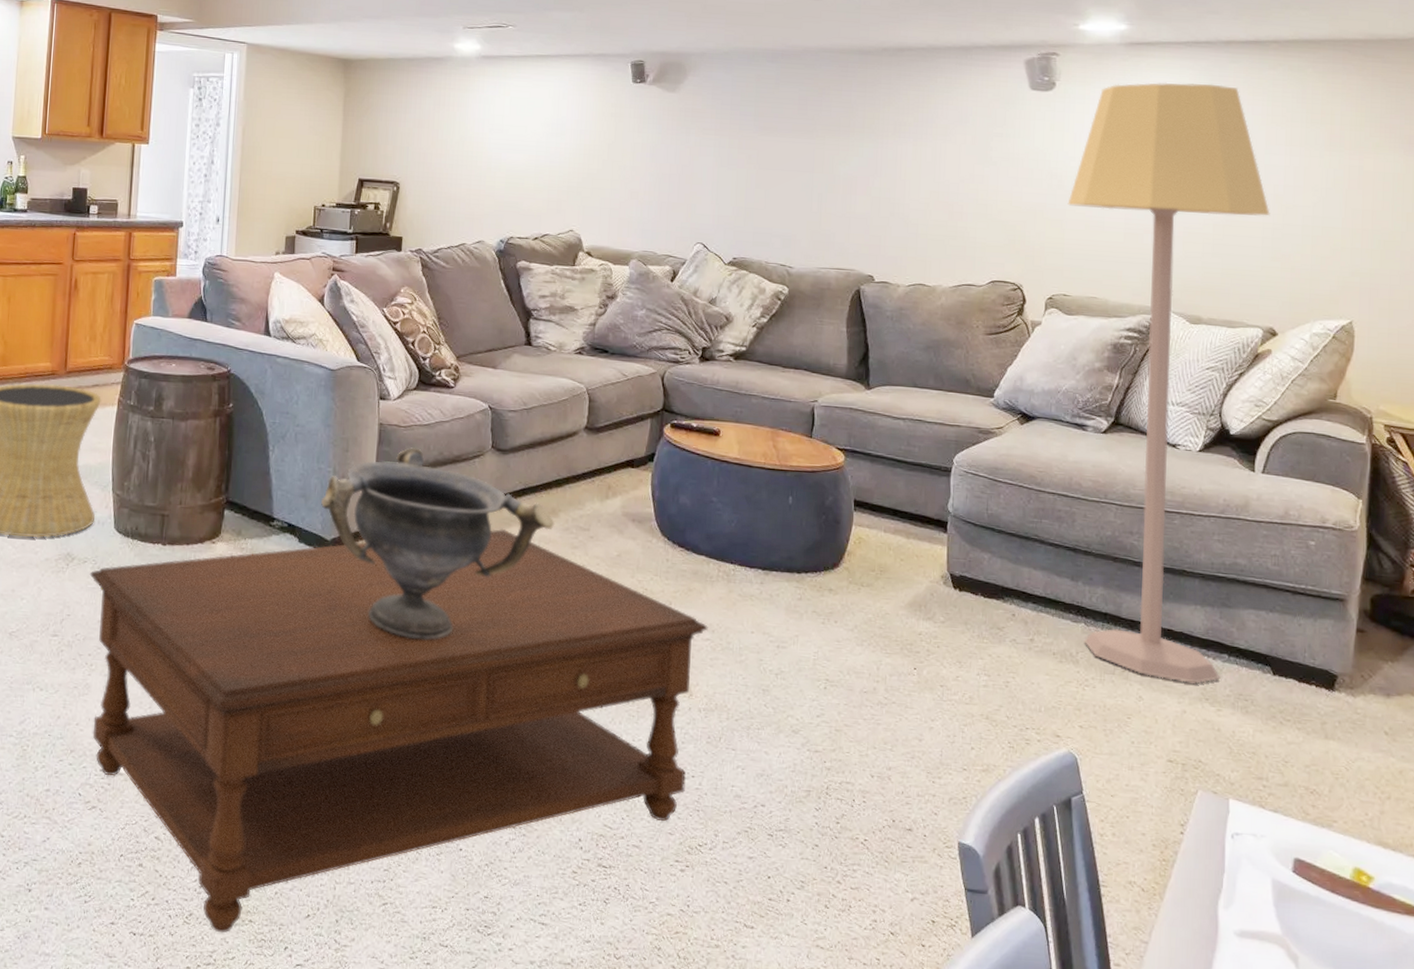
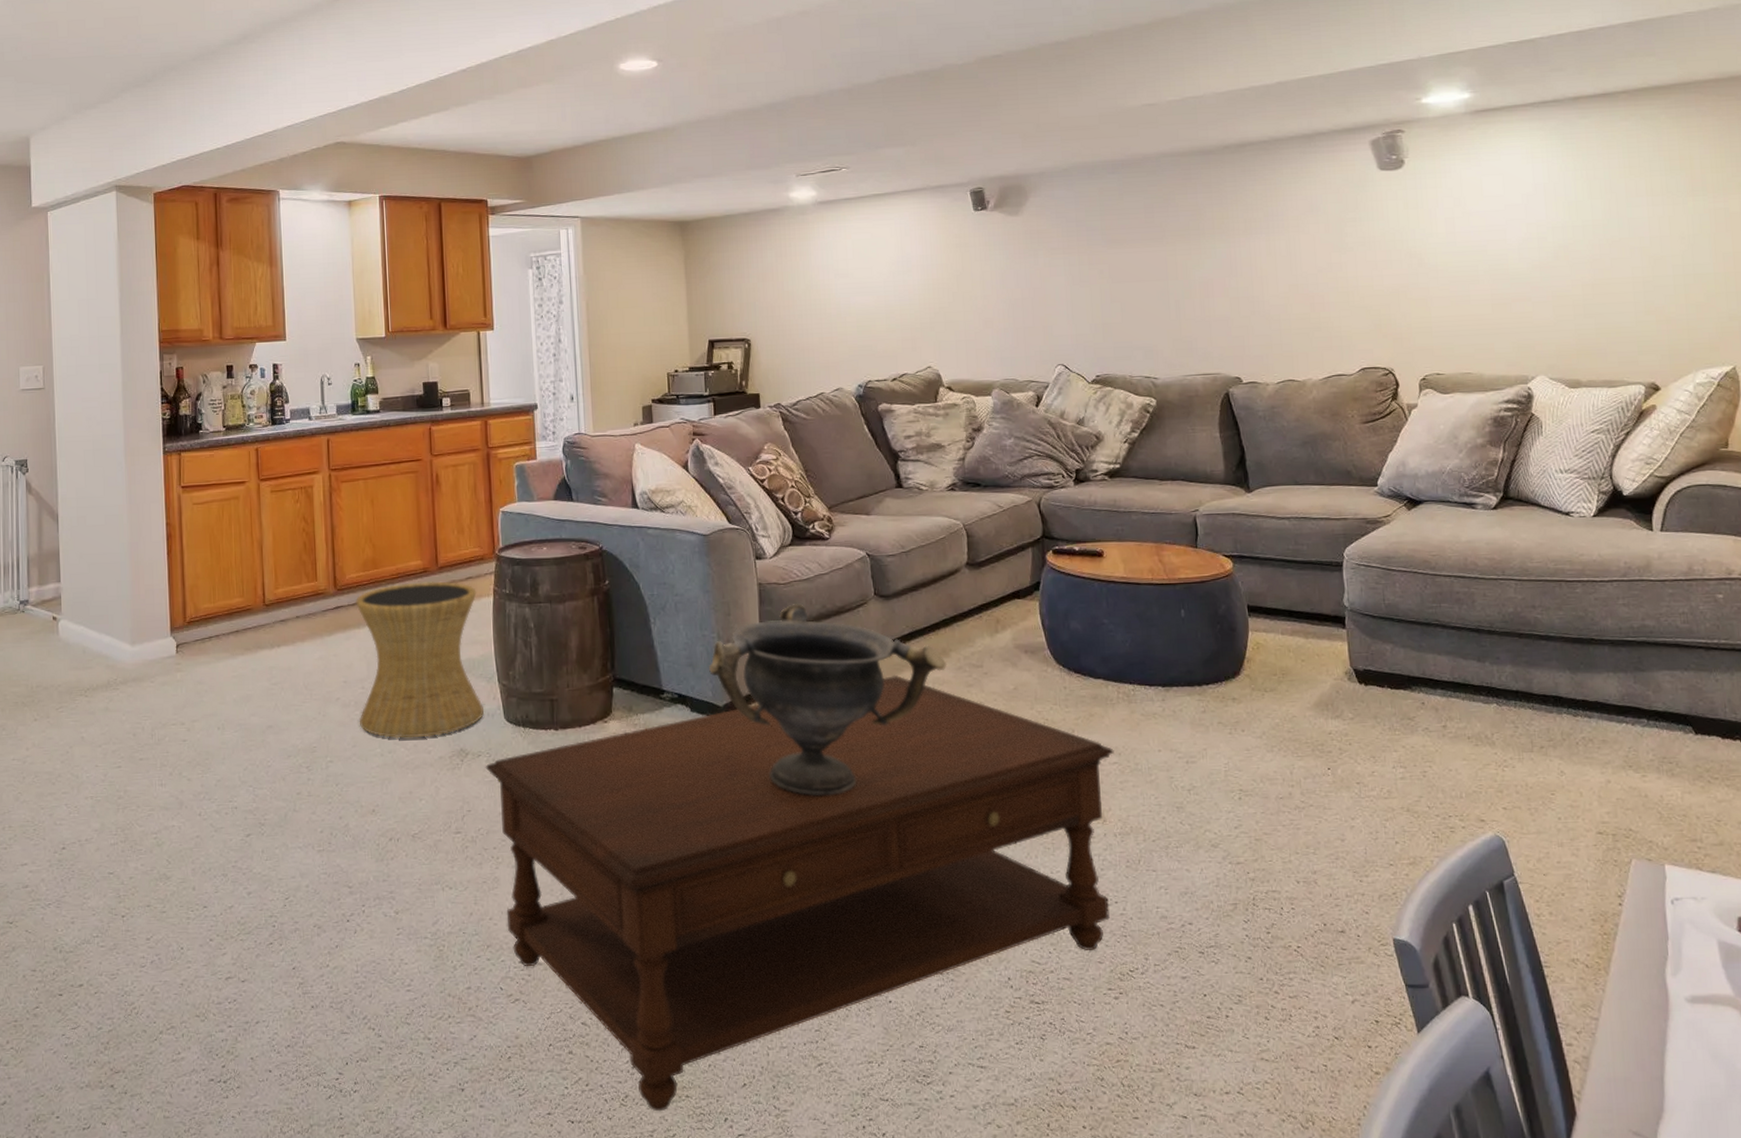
lamp: present [1067,82,1270,684] -> none [1430,142,1642,752]

